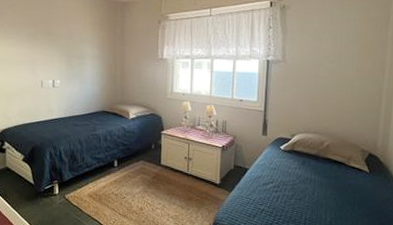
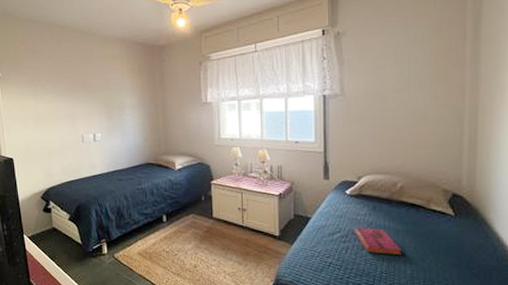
hardback book: none [285,179,324,205] -> present [354,227,401,255]

